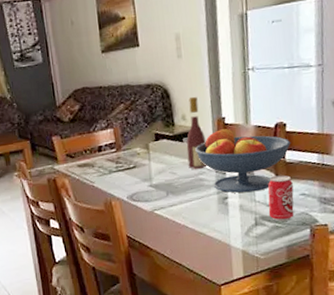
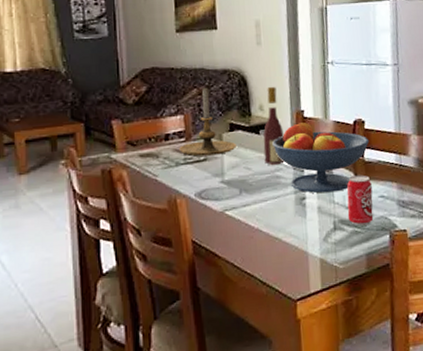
candle holder: none [111,102,162,164] -> present [179,87,236,157]

